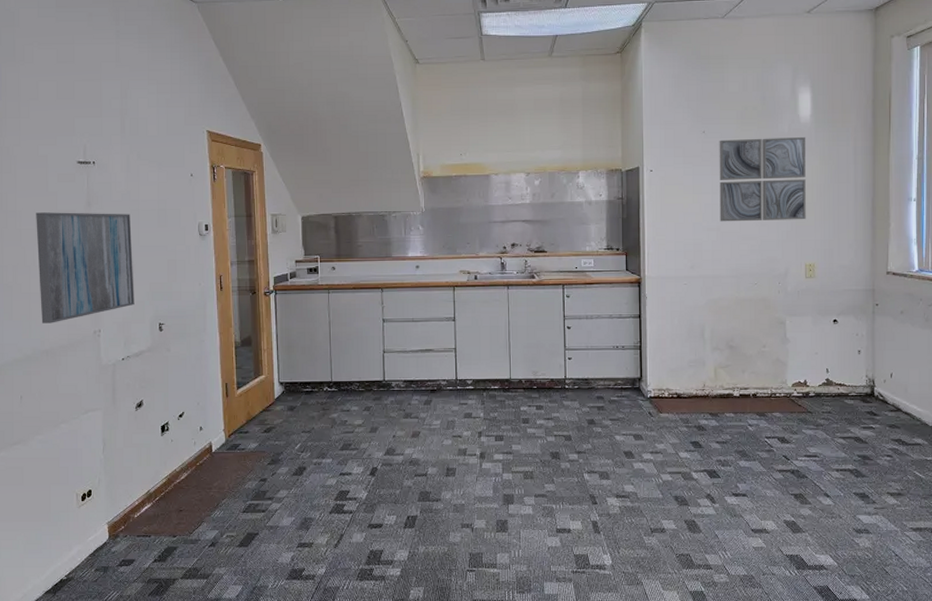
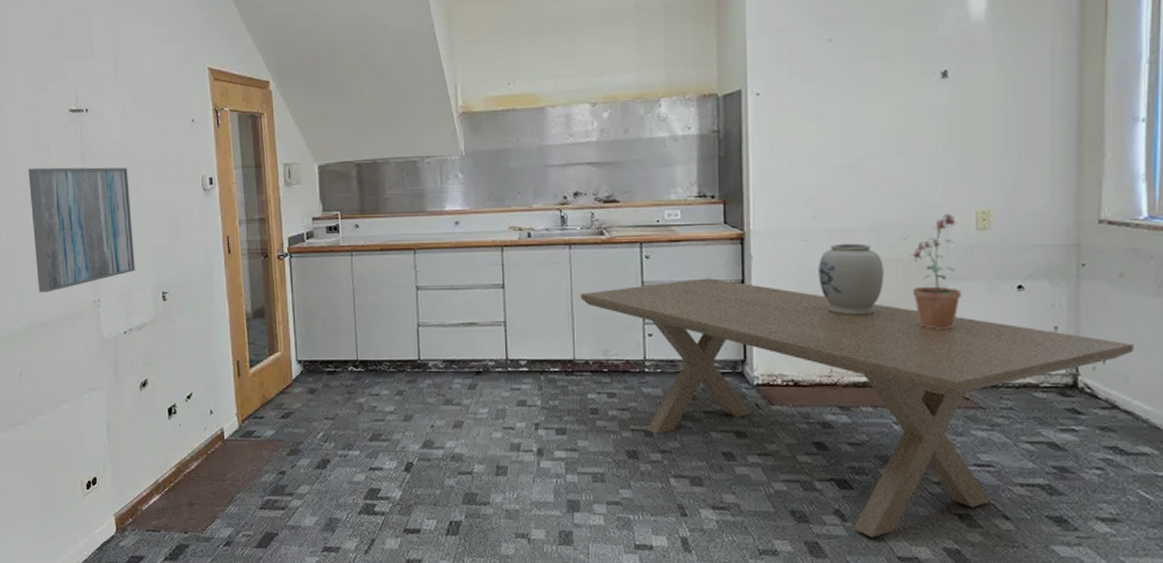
dining table: none [515,313,911,515] -> present [580,278,1134,538]
vase: none [695,287,742,343] -> present [818,243,884,315]
wall art: present [719,136,806,222] -> none [852,39,979,158]
potted plant: none [760,265,795,353] -> present [910,214,961,329]

